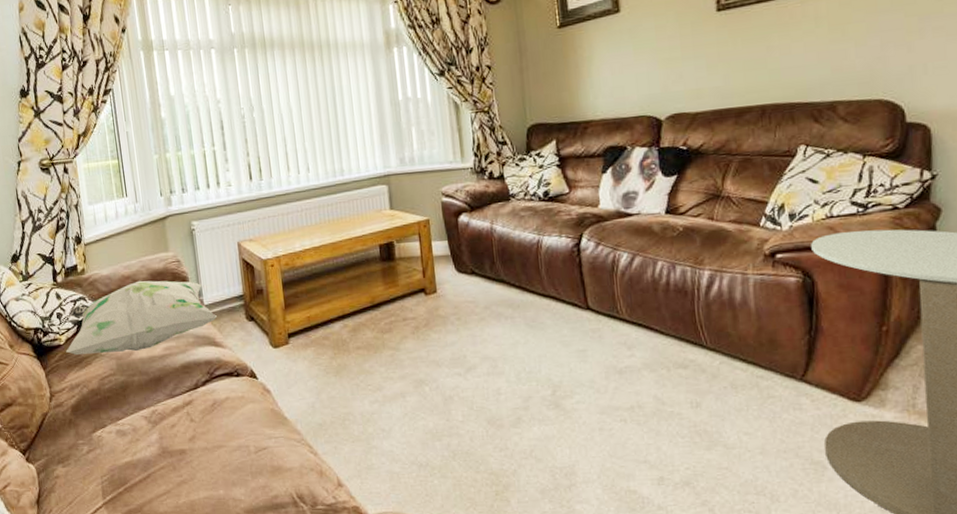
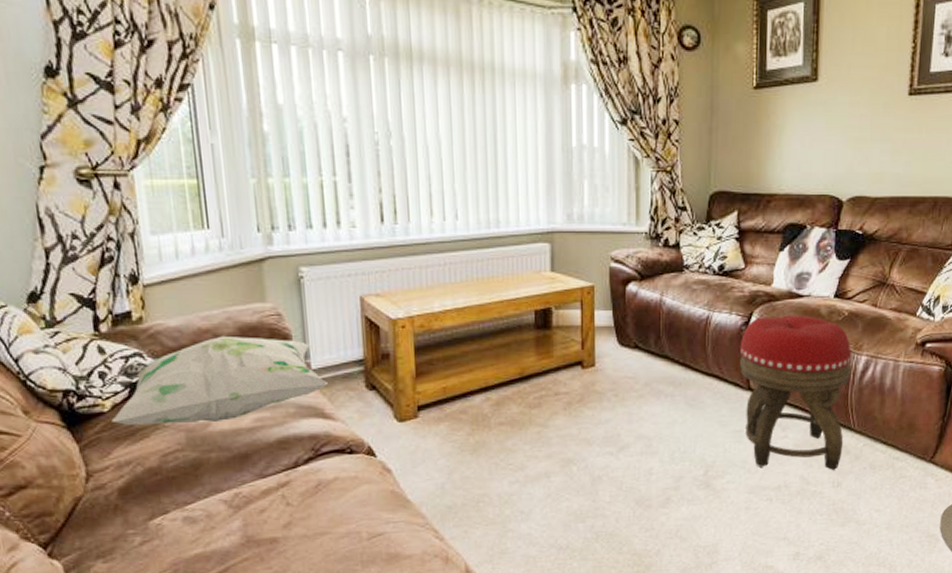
footstool: none [573,233,697,390] -> present [739,315,852,470]

